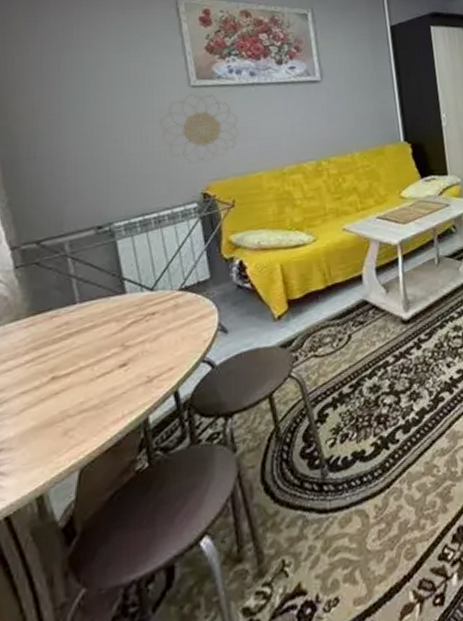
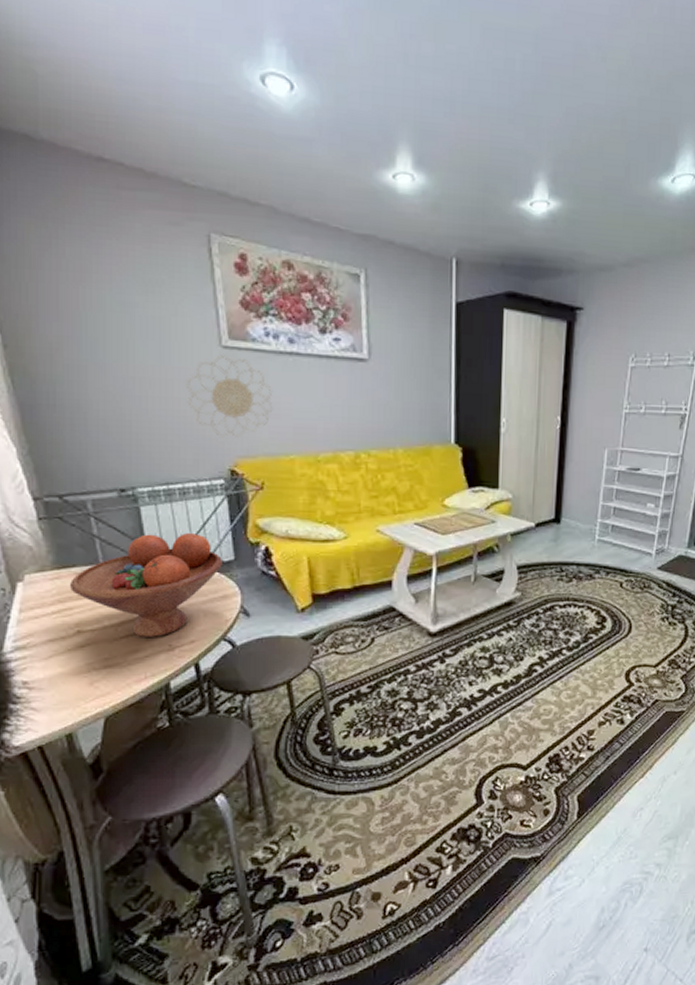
fruit bowl: none [44,258,198,373] -> present [69,533,222,637]

